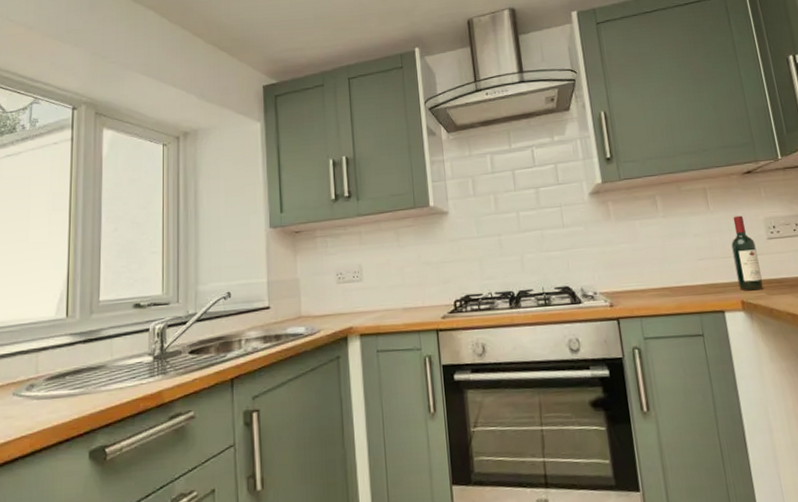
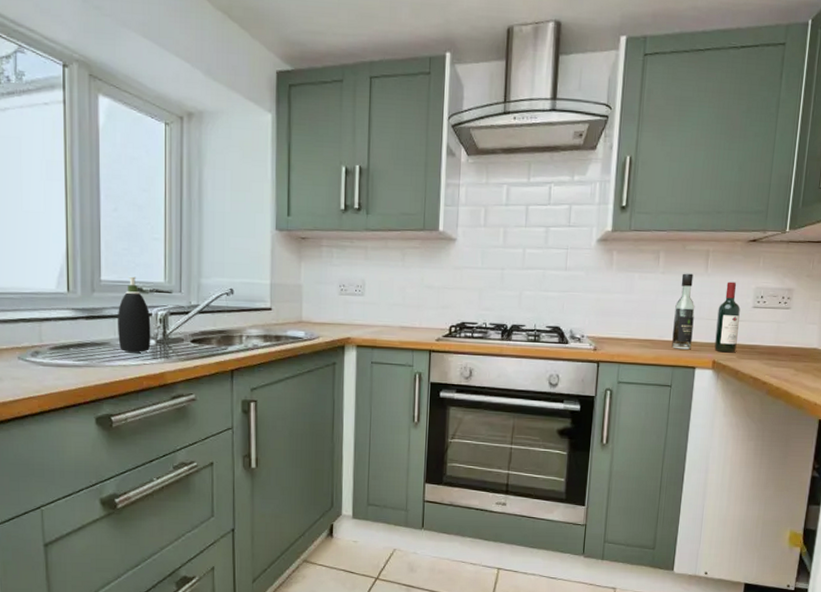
soap dispenser: none [114,292,148,373] -> present [117,276,151,353]
bottle: none [684,213,714,294] -> present [672,273,695,350]

